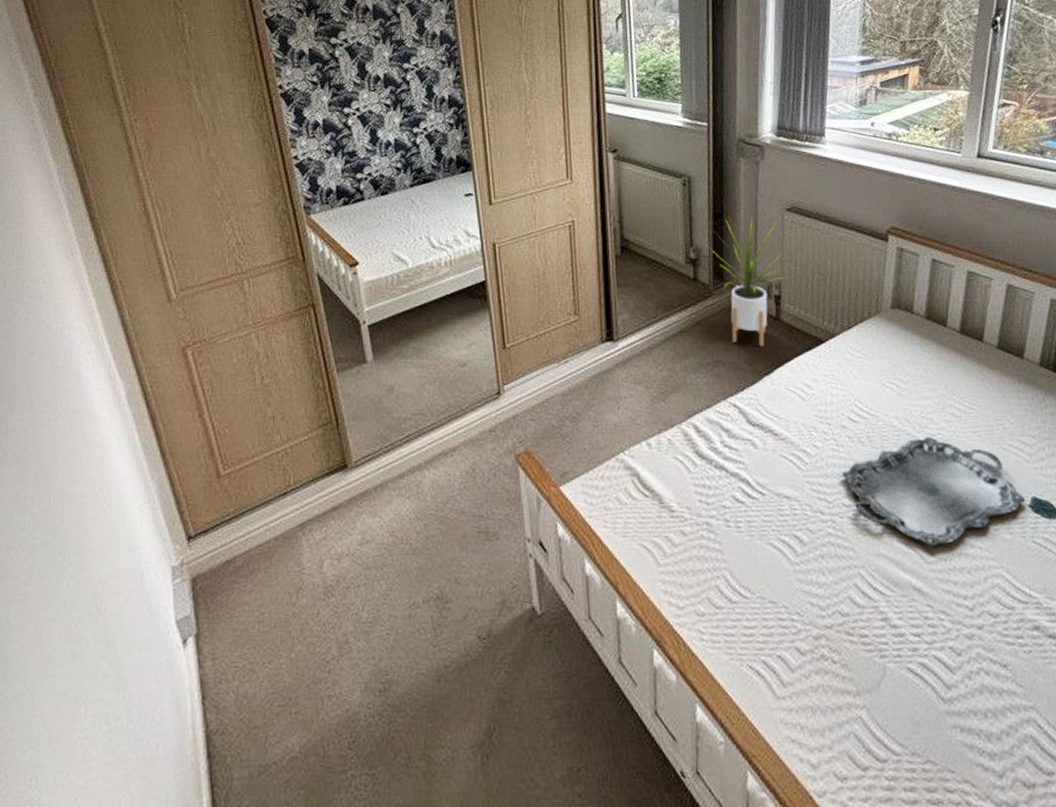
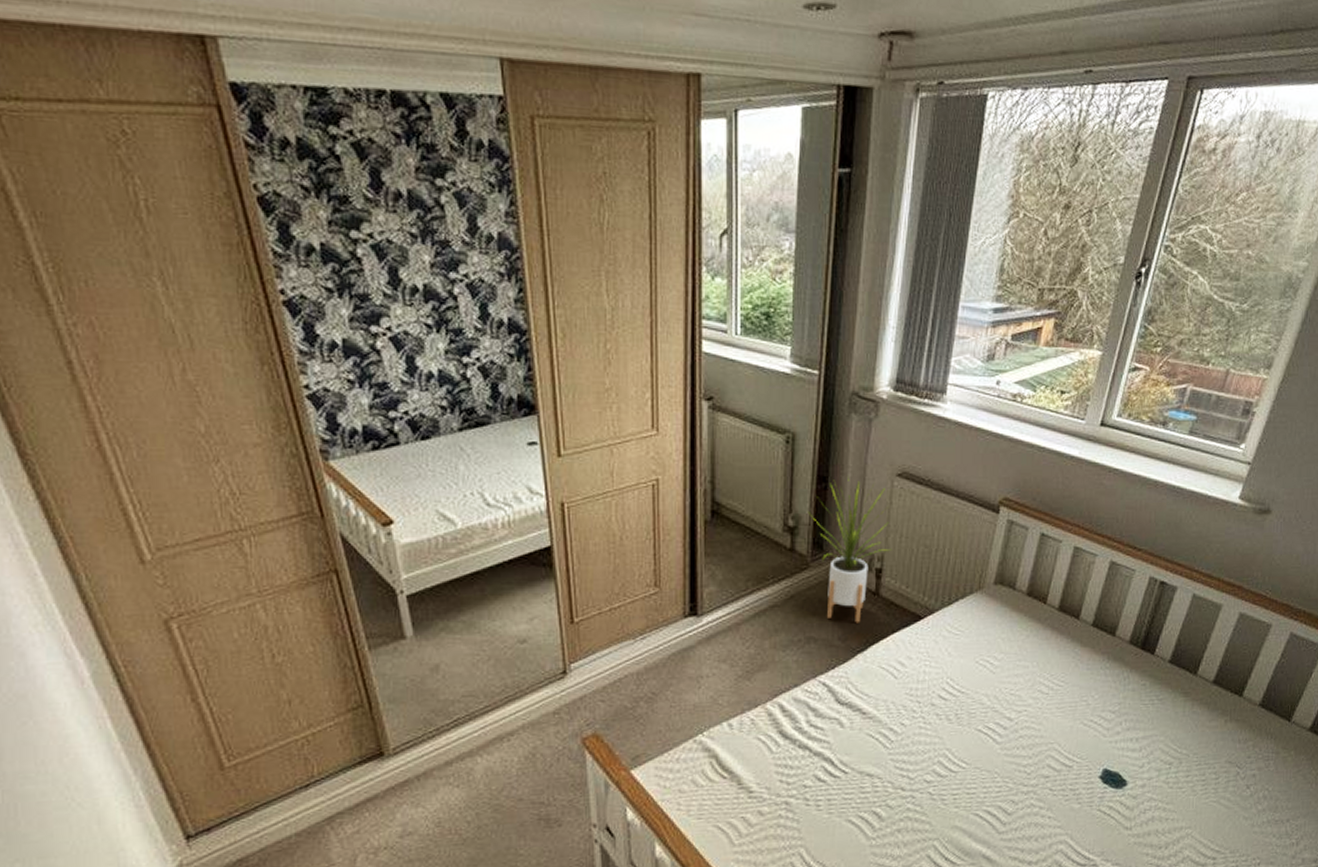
serving tray: present [842,436,1026,547] -> none [927,713,1098,818]

